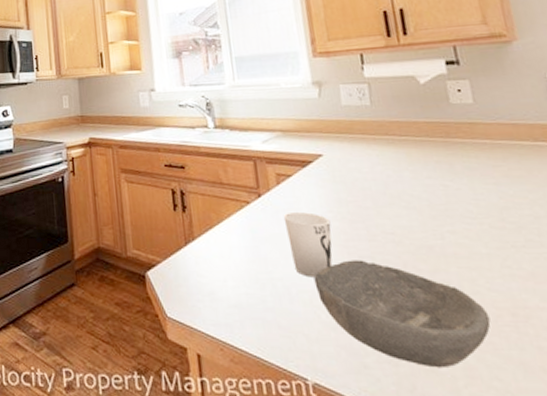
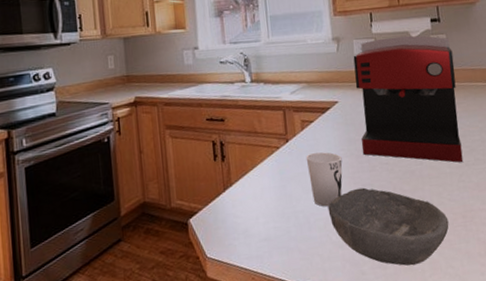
coffee maker: none [340,80,508,243] -> present [353,35,464,163]

